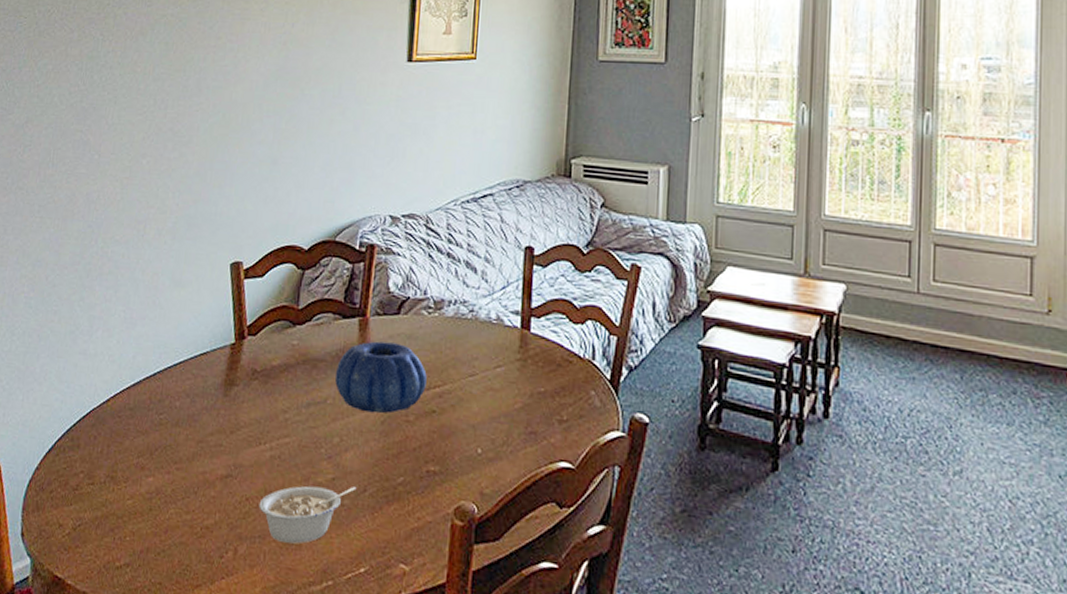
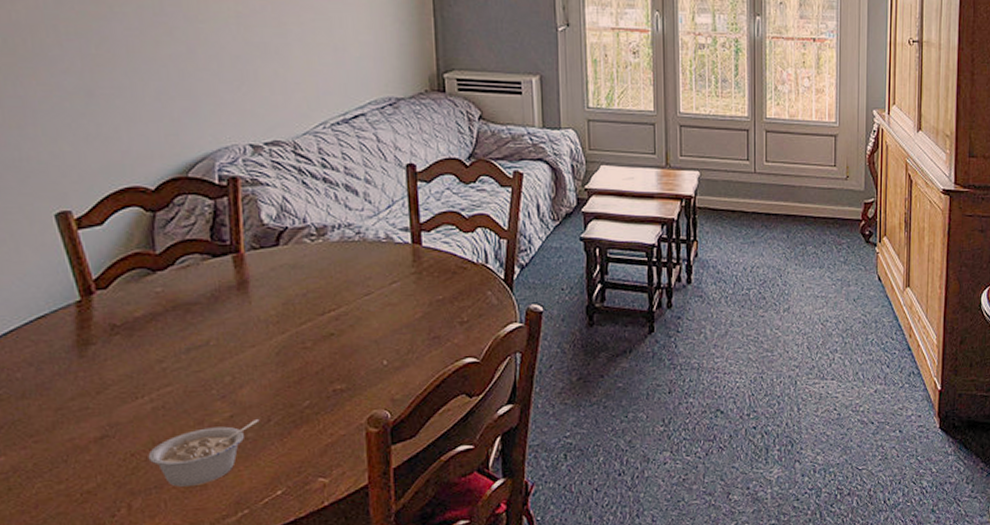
decorative bowl: present [335,341,427,414] -> none [215,275,320,347]

